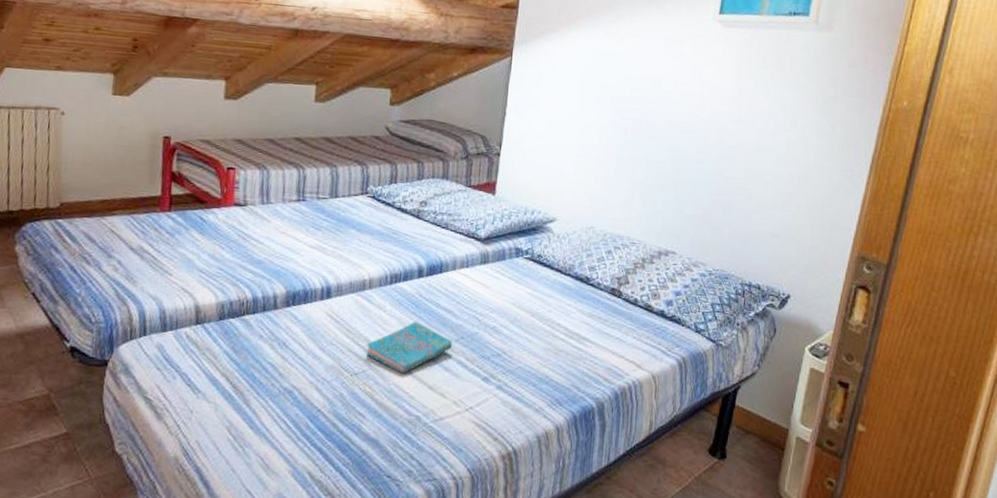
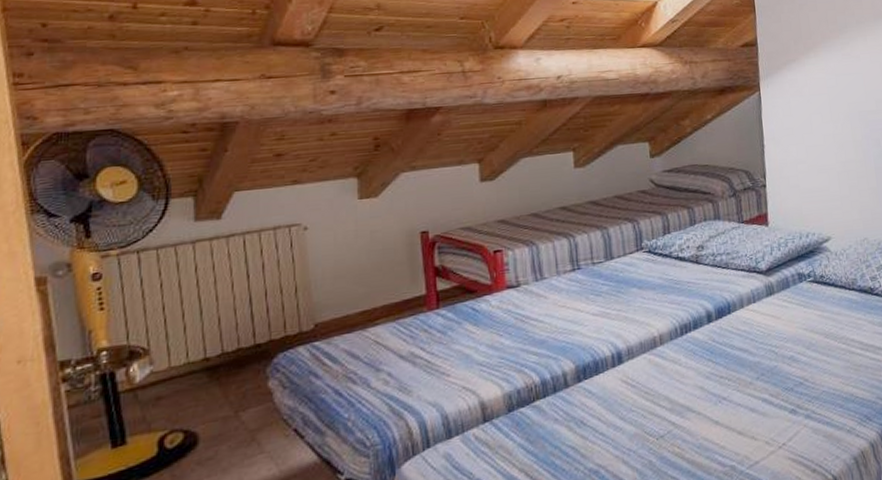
cover: present [366,322,453,374] -> none [667,368,755,426]

